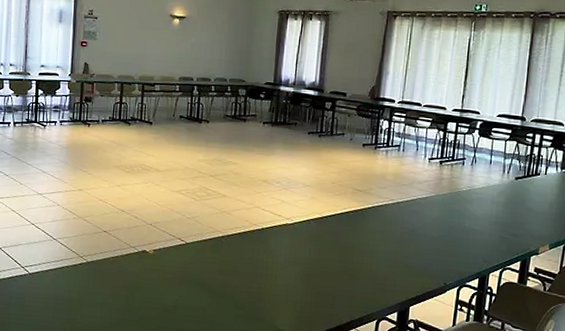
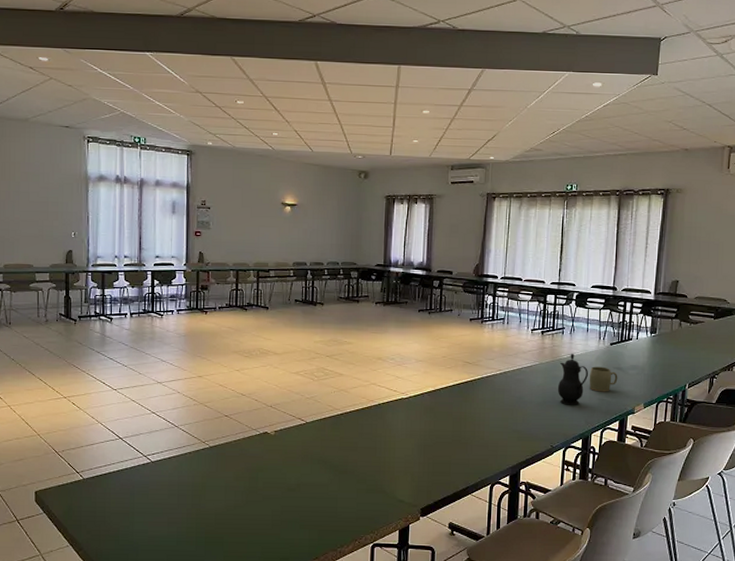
coffeepot: none [454,187,490,242] -> present [557,354,589,405]
mug: none [489,201,522,230] -> present [589,366,618,392]

